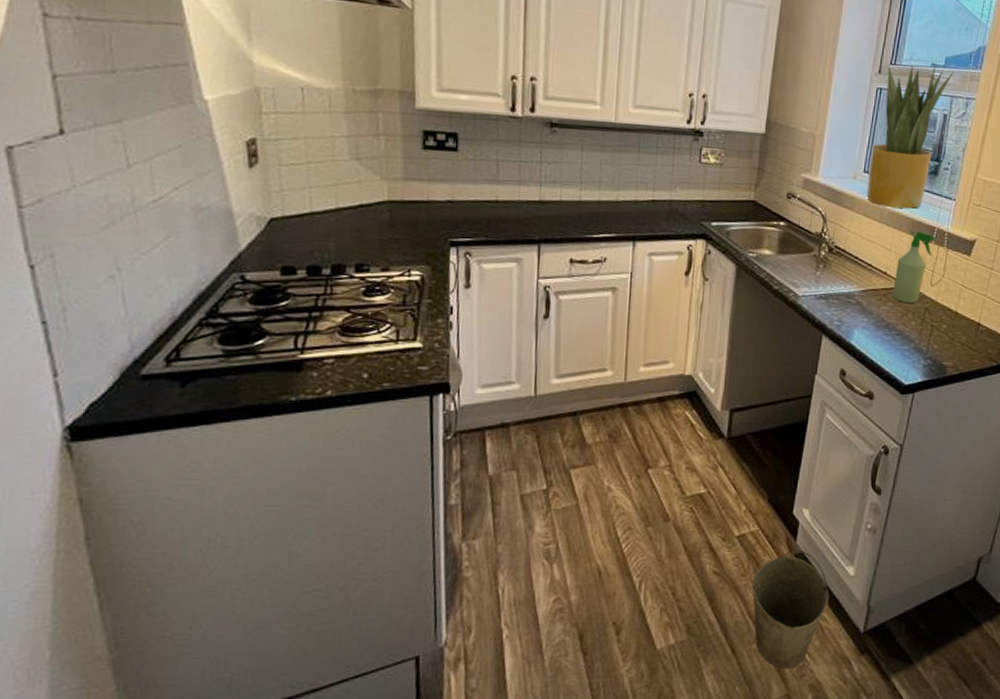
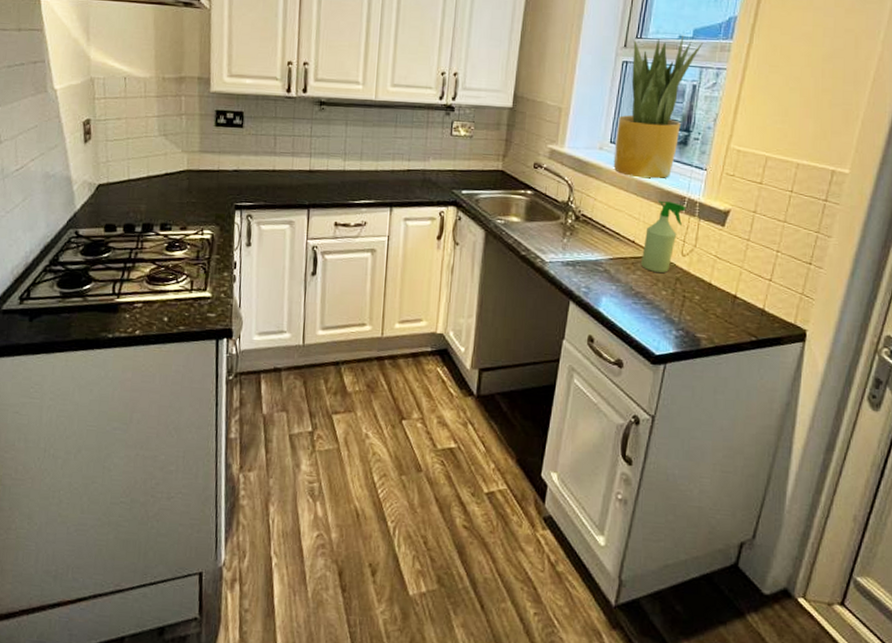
bucket: present [752,548,829,668] -> none [500,511,579,633]

